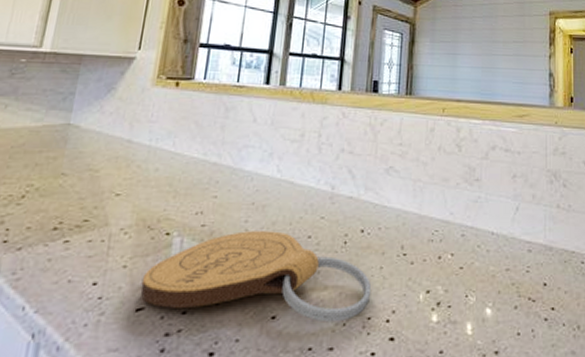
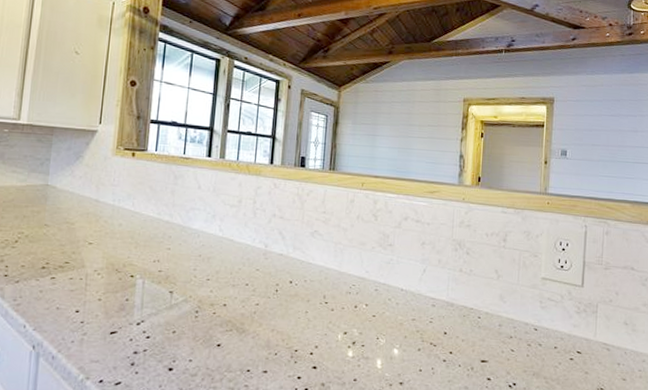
cutting board: present [140,231,372,323] -> none [113,277,299,352]

